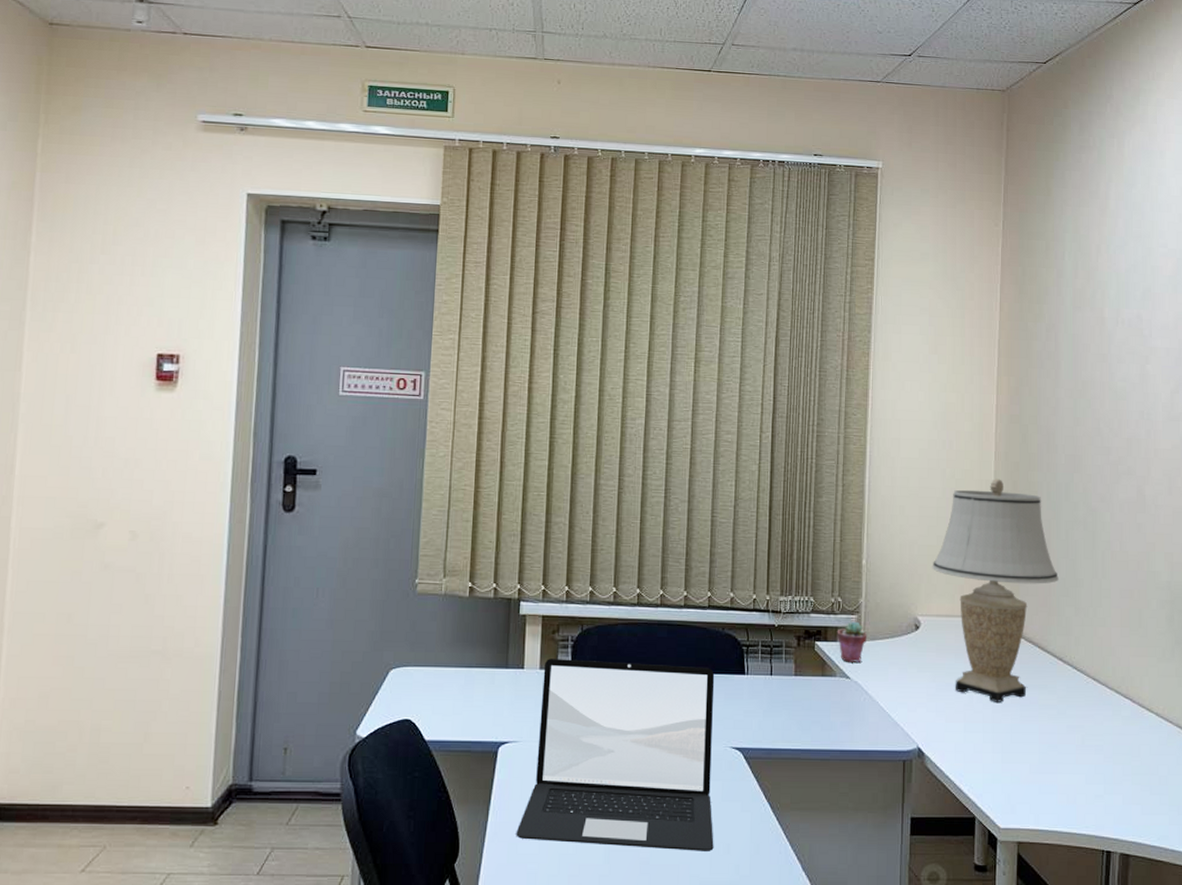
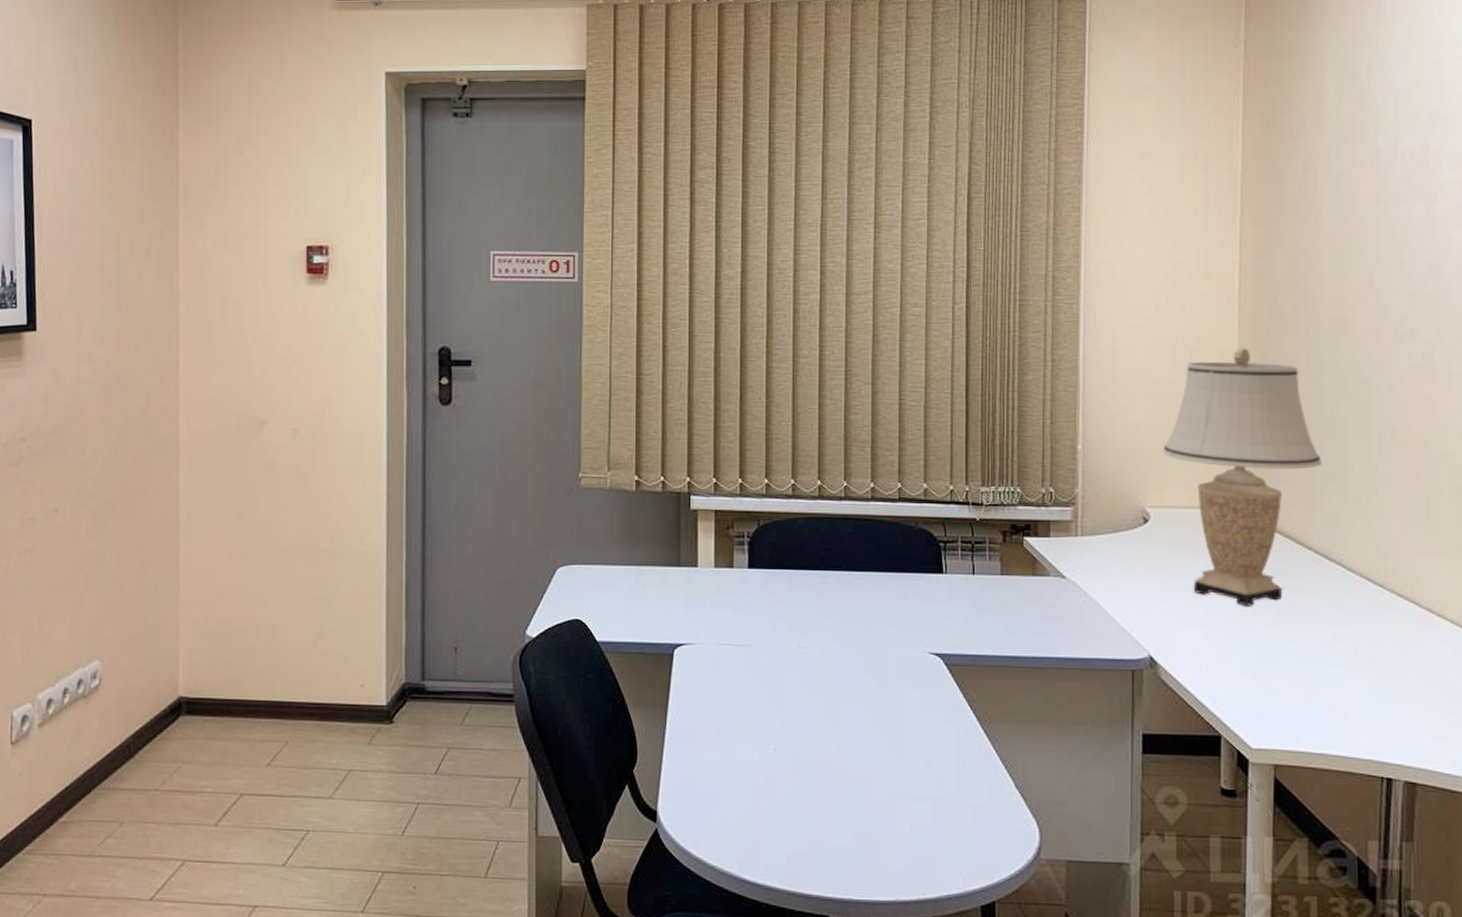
laptop: present [516,659,715,851] -> none [696,556,914,765]
potted succulent: present [837,621,868,662] -> none [1049,514,1086,560]

